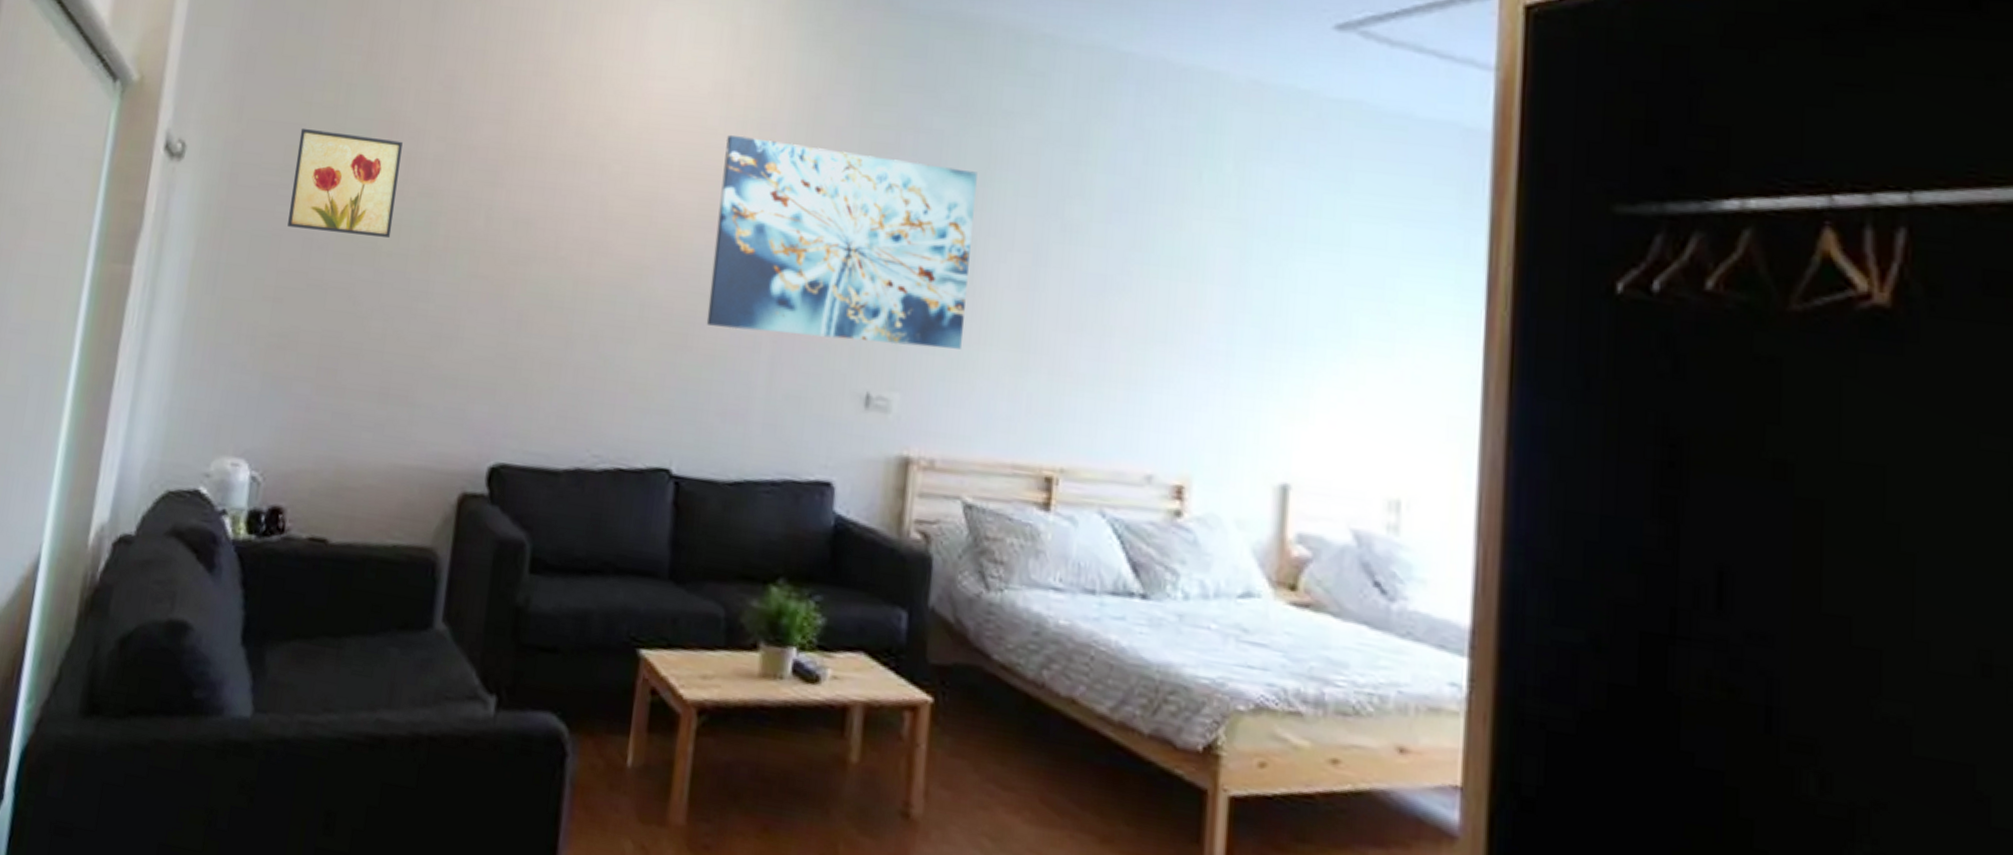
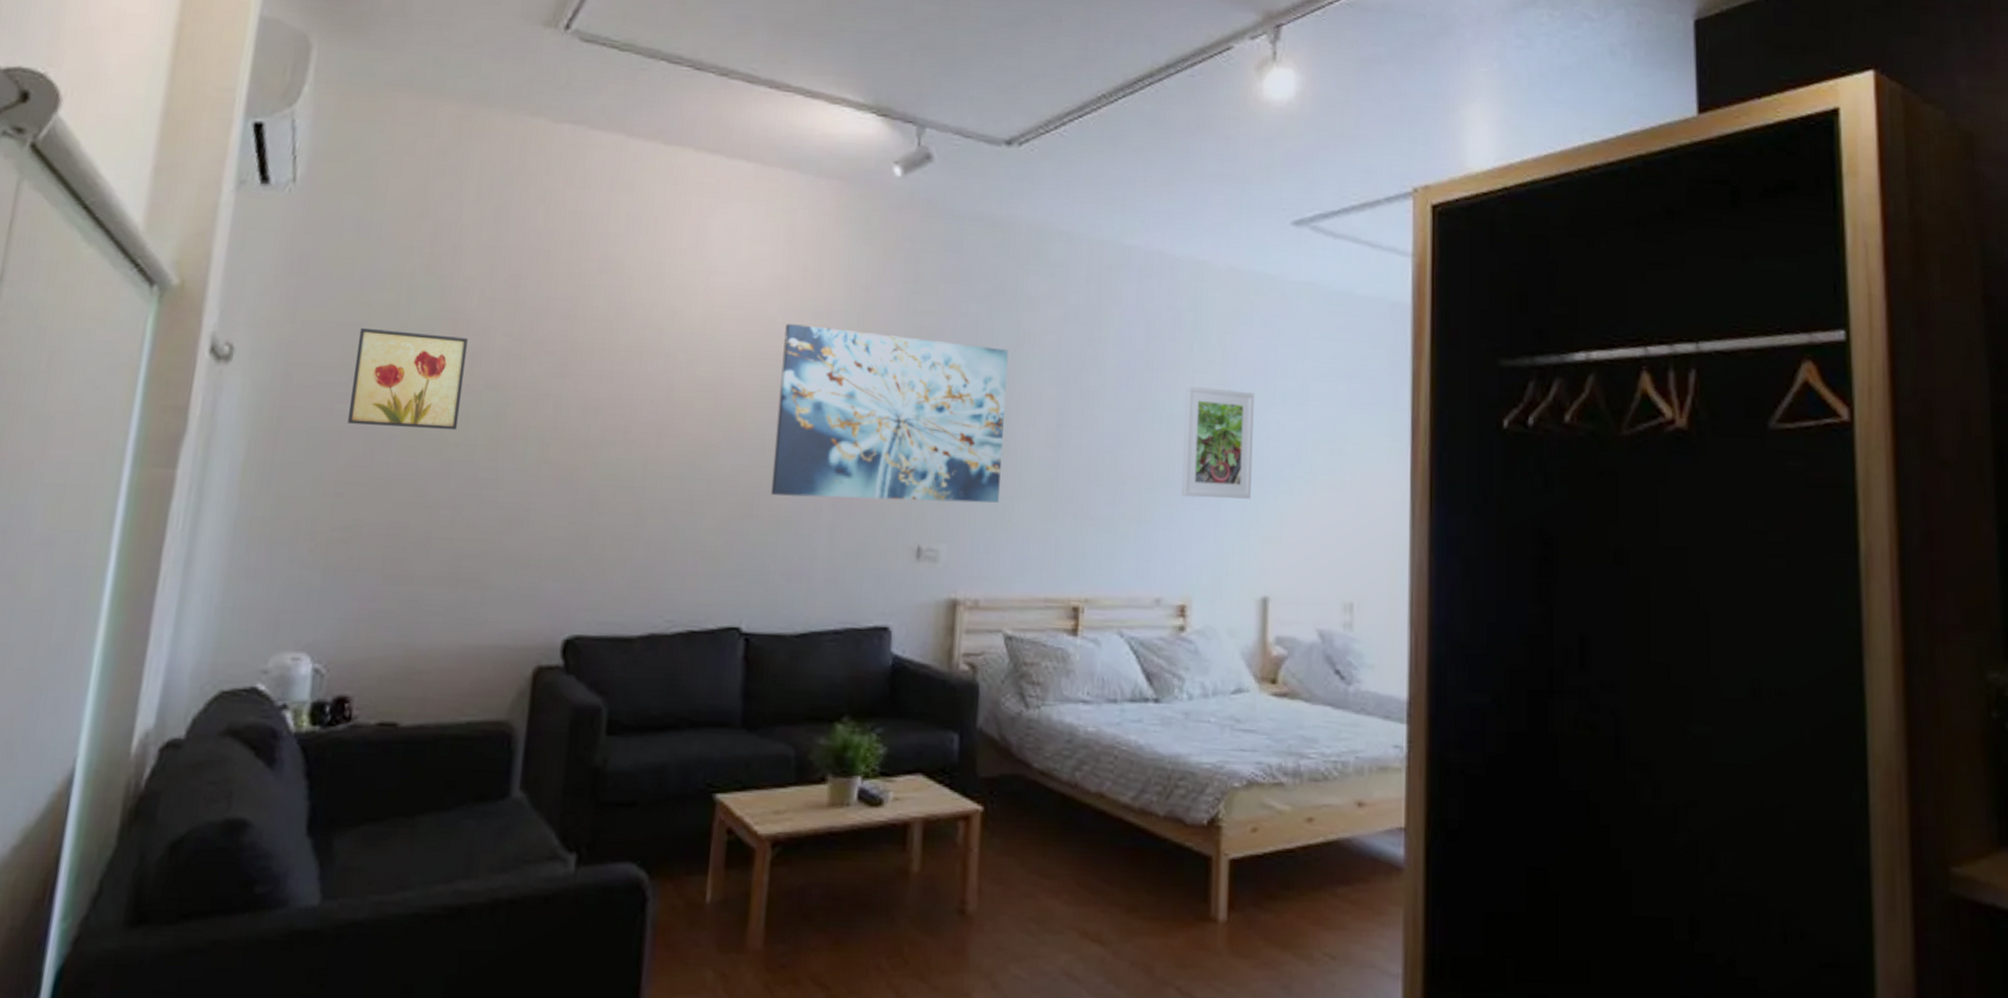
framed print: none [1182,222,1279,364] -> present [1182,385,1254,499]

